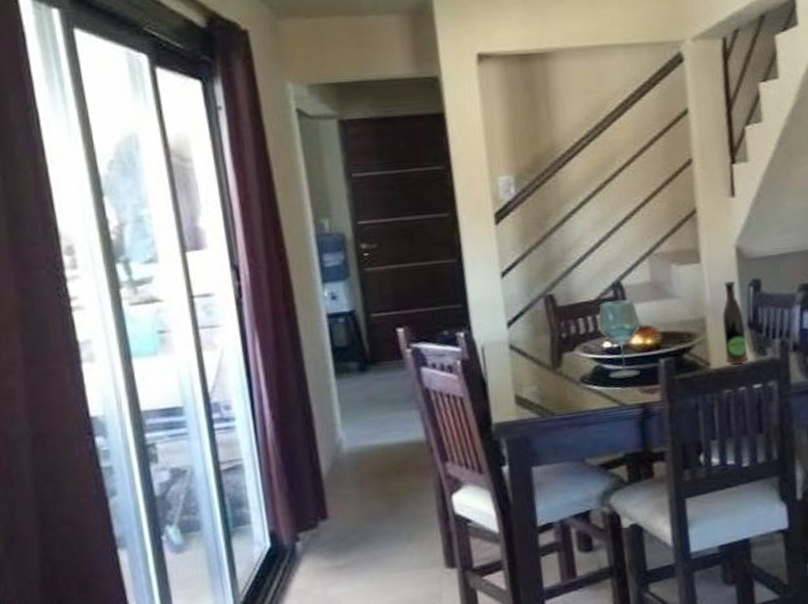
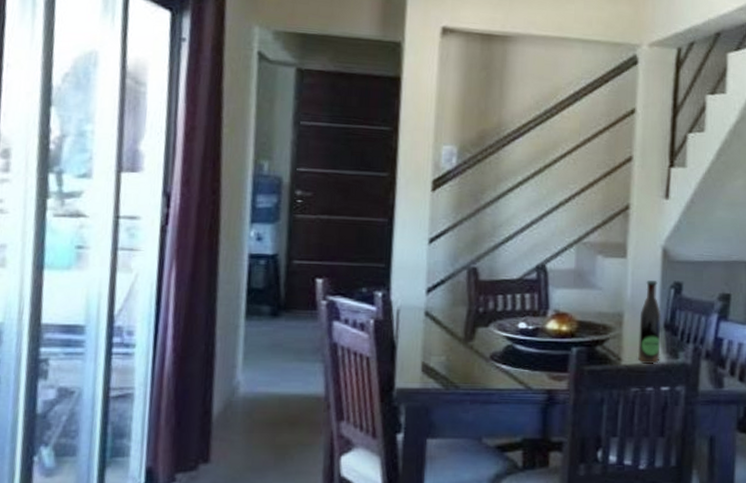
wine glass: present [598,299,642,379] -> none [517,283,559,363]

